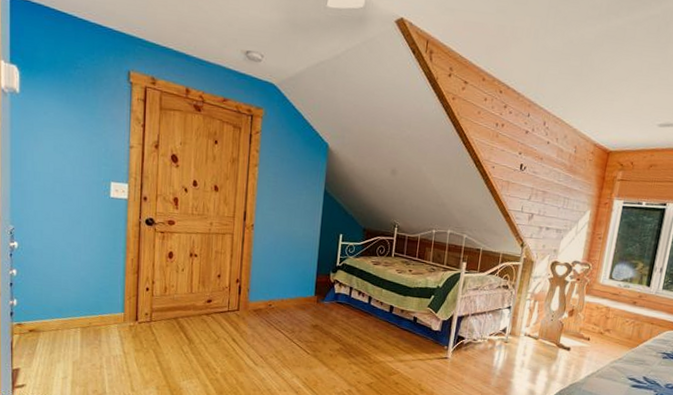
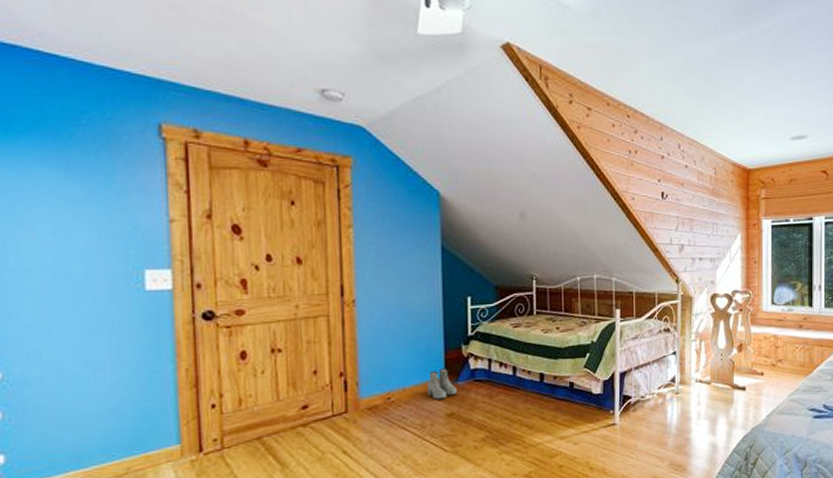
boots: none [300,289,323,313] -> present [427,368,458,400]

